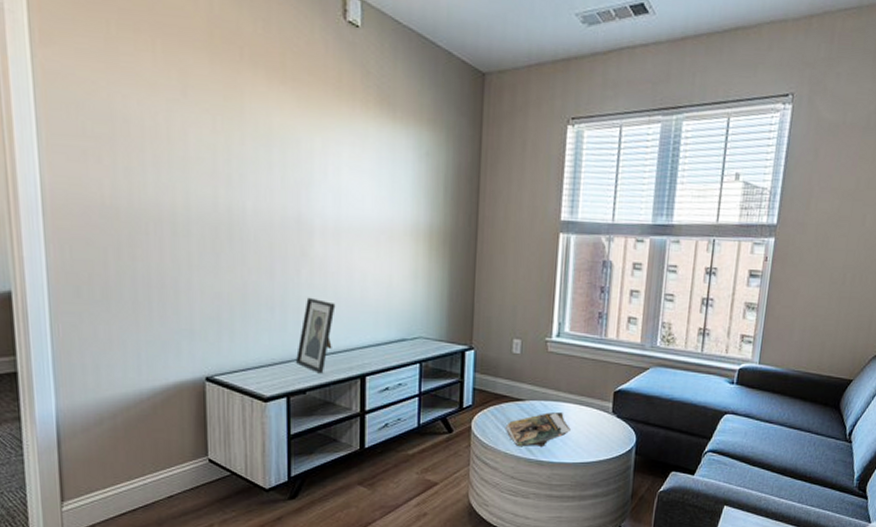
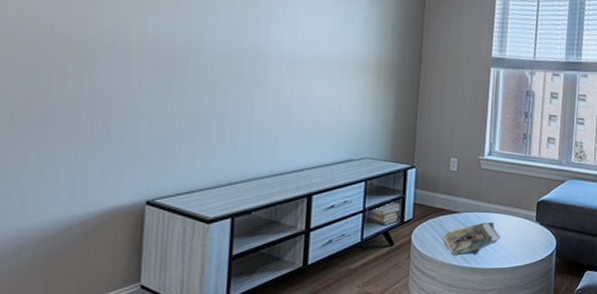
picture frame: present [296,297,336,374] -> none [244,122,287,194]
books: none [421,384,458,411] -> present [365,200,400,226]

